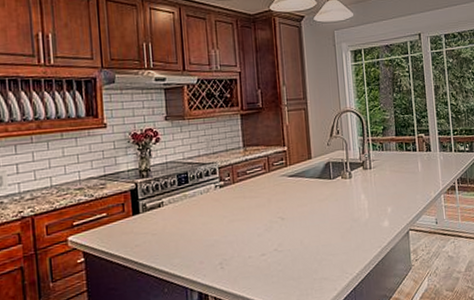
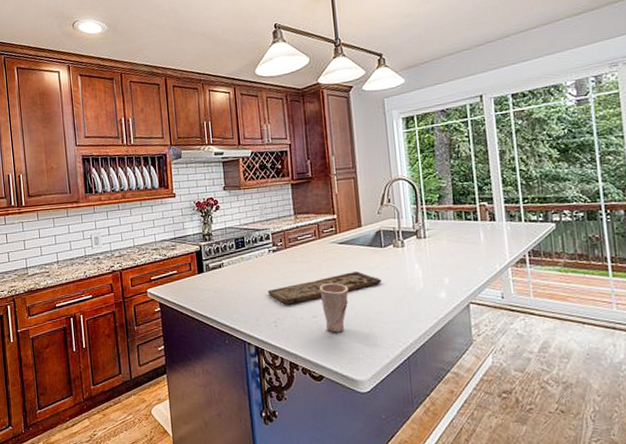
cutting board: none [213,204,330,243] -> present [268,271,382,304]
cup: none [268,217,299,270] -> present [319,282,349,333]

